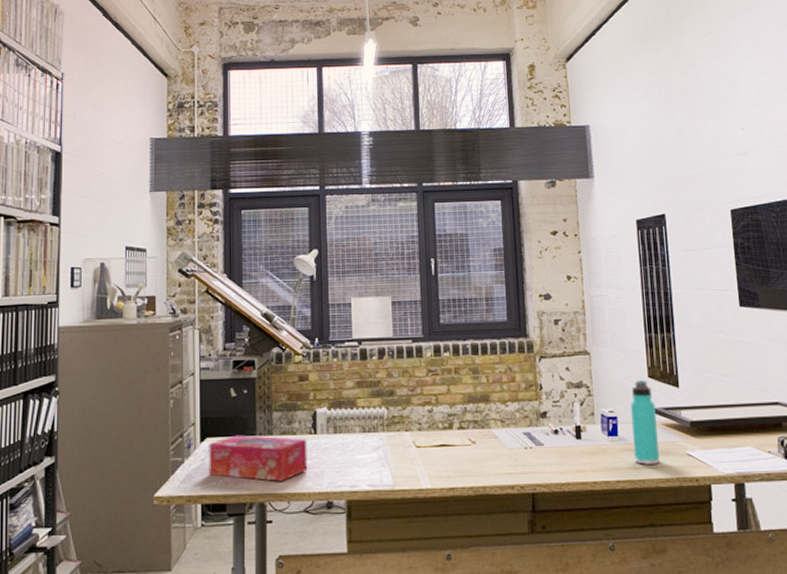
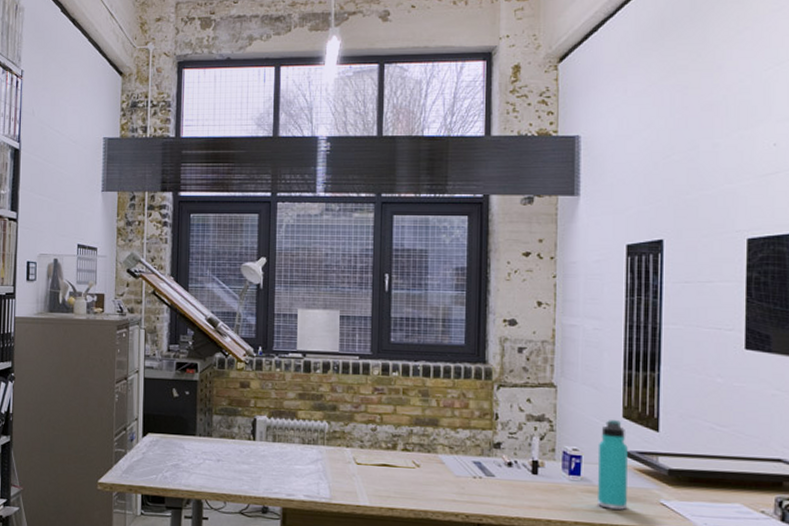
tissue box: present [209,435,308,481] -> none [149,433,246,482]

